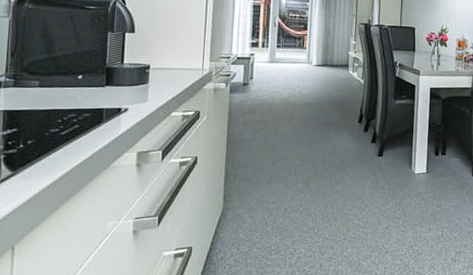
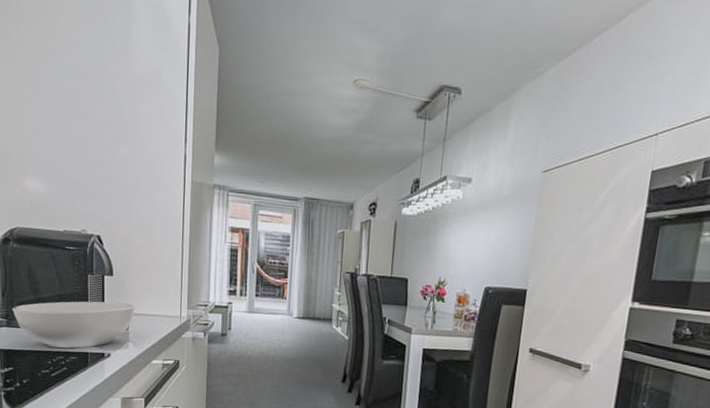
bowl: none [20,57,157,106] -> present [11,301,136,349]

